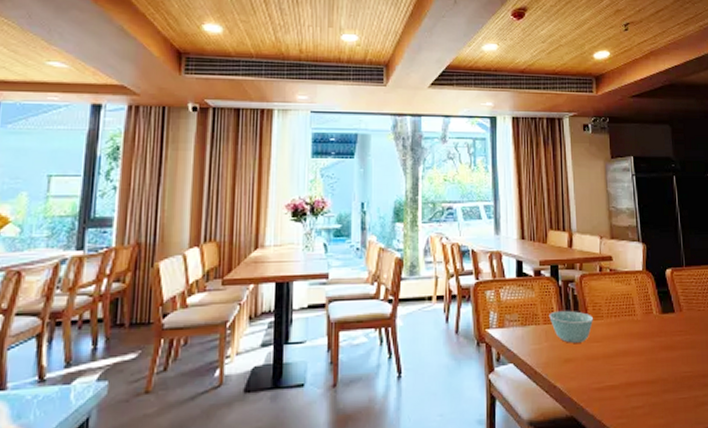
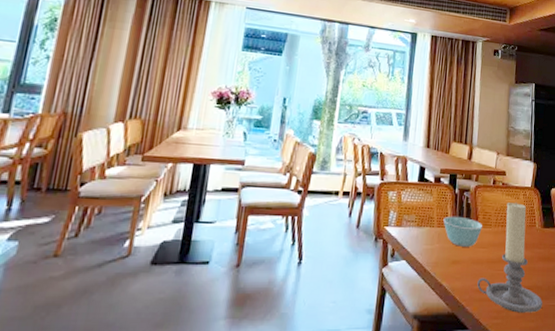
candle holder: none [595,288,671,410] -> present [477,202,542,313]

